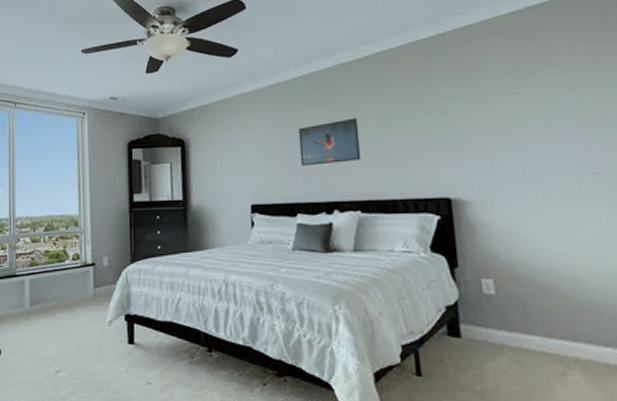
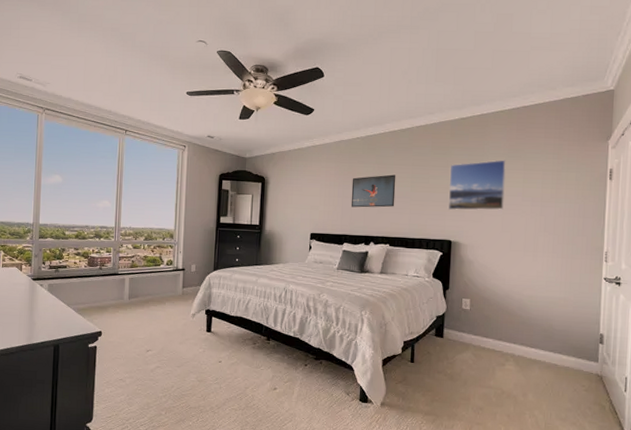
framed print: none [432,81,523,156] -> present [449,160,506,210]

